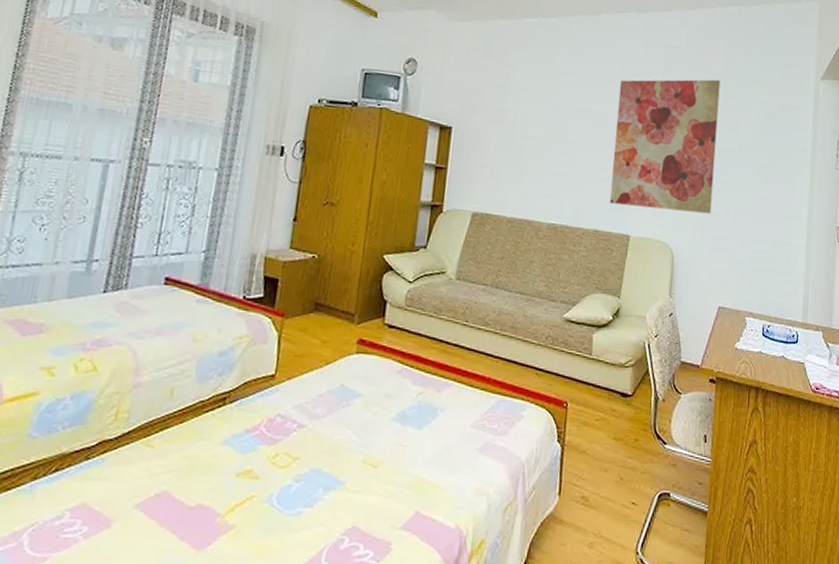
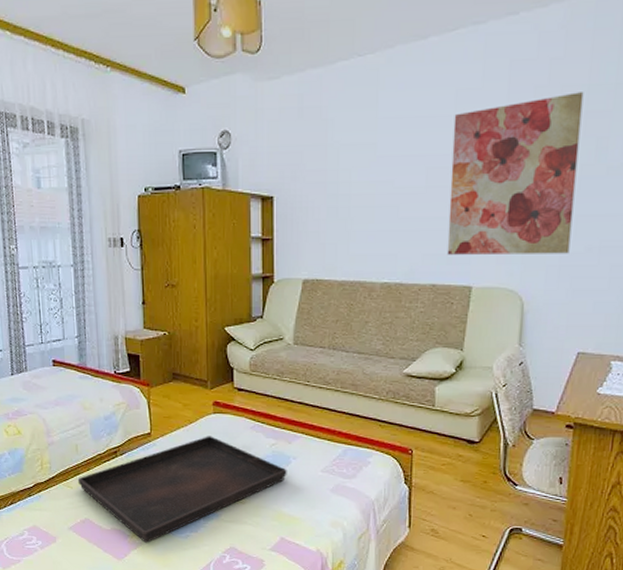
serving tray: none [162,380,433,524] -> present [77,436,287,543]

